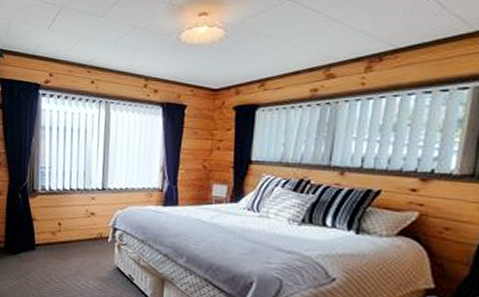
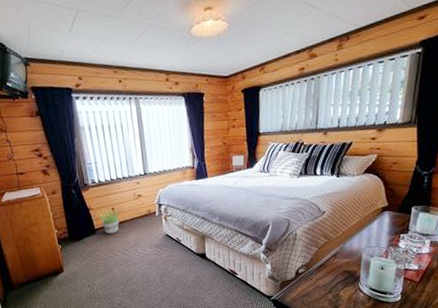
potted plant: none [40,222,67,254] -> present [97,207,120,234]

